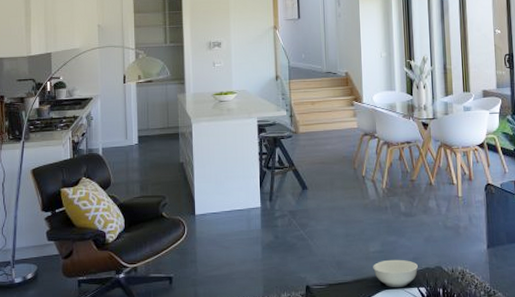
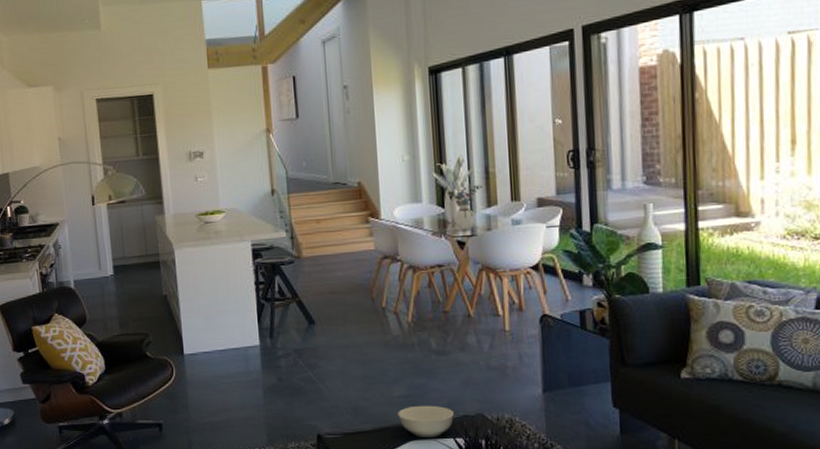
bouquet: none [414,73,442,114] -> present [447,179,483,230]

